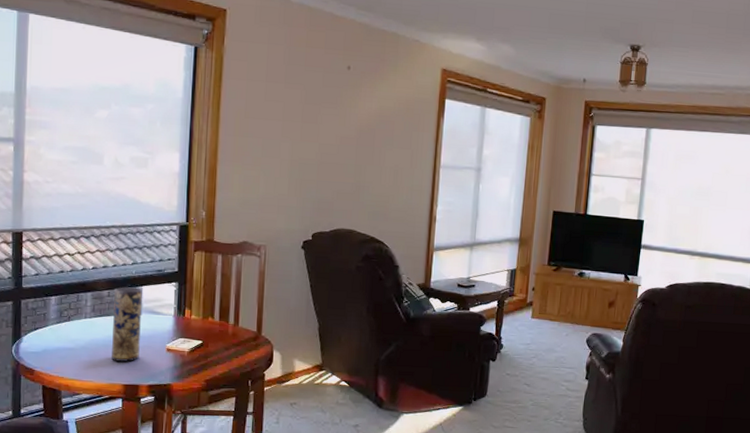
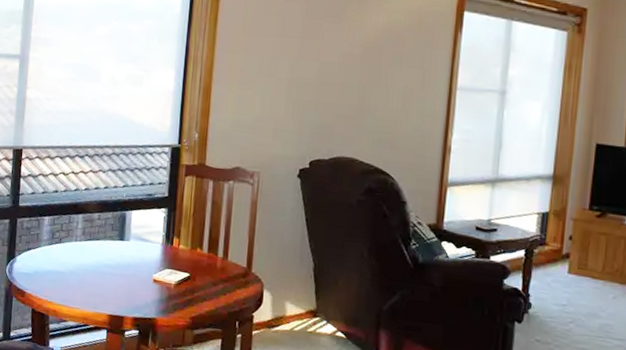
vase: present [112,287,142,362] -> none [99,210,132,291]

